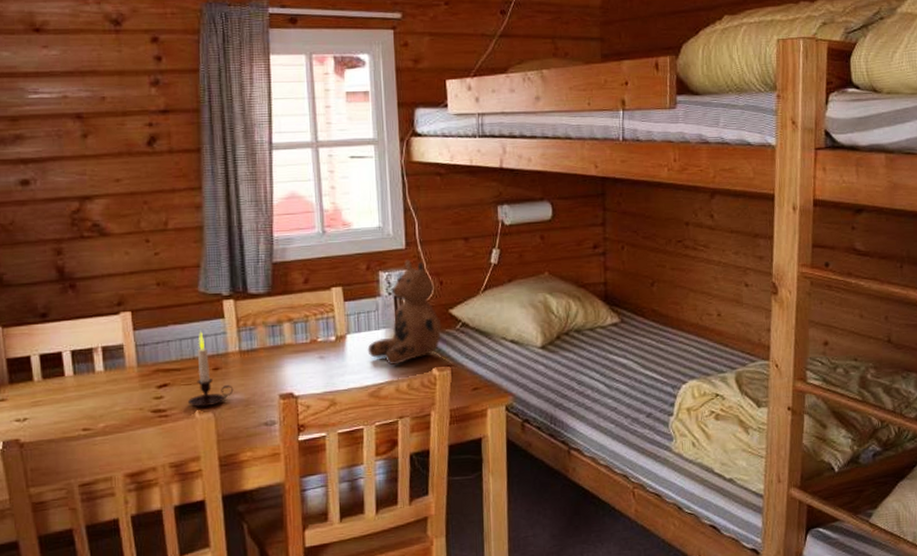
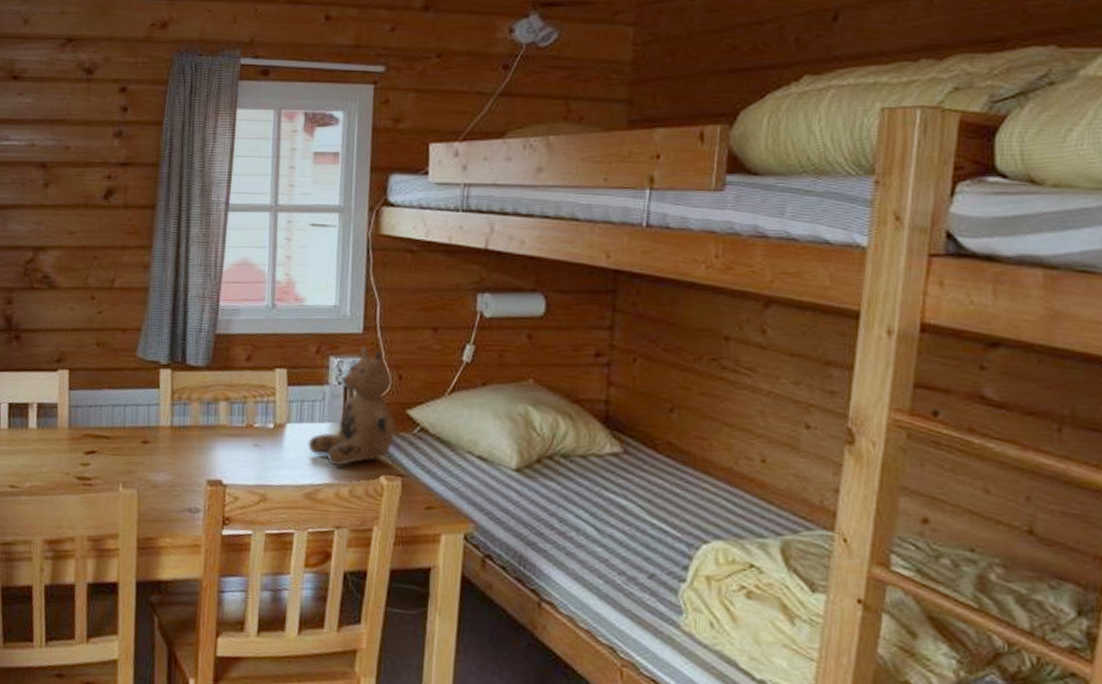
candle: present [188,331,234,407] -> none [113,399,161,482]

